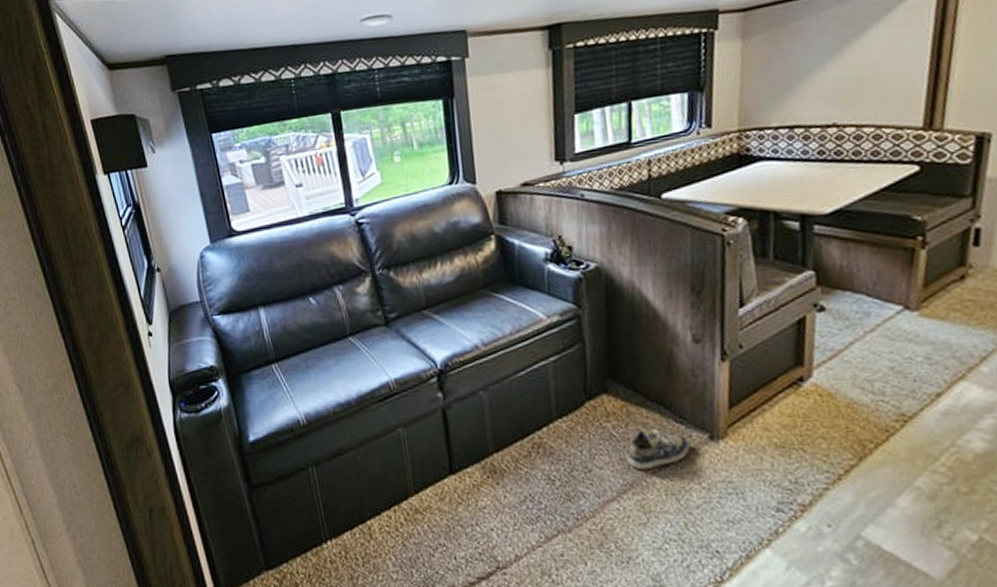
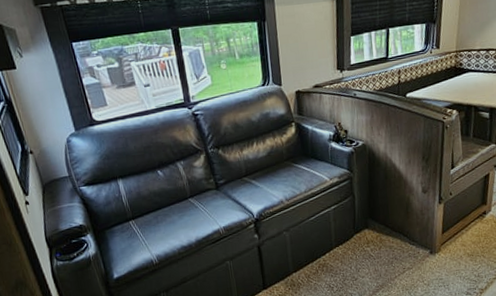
shoe: present [627,427,690,471] -> none [379,249,418,277]

